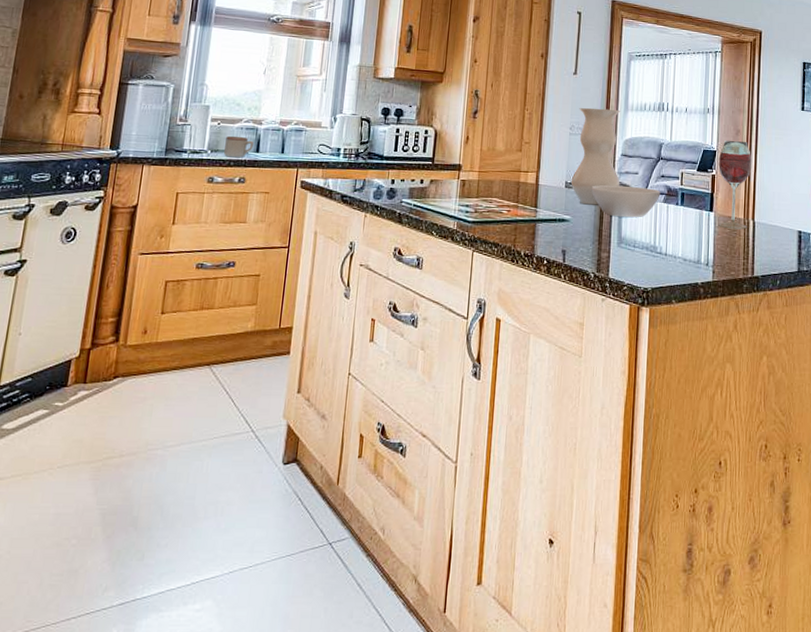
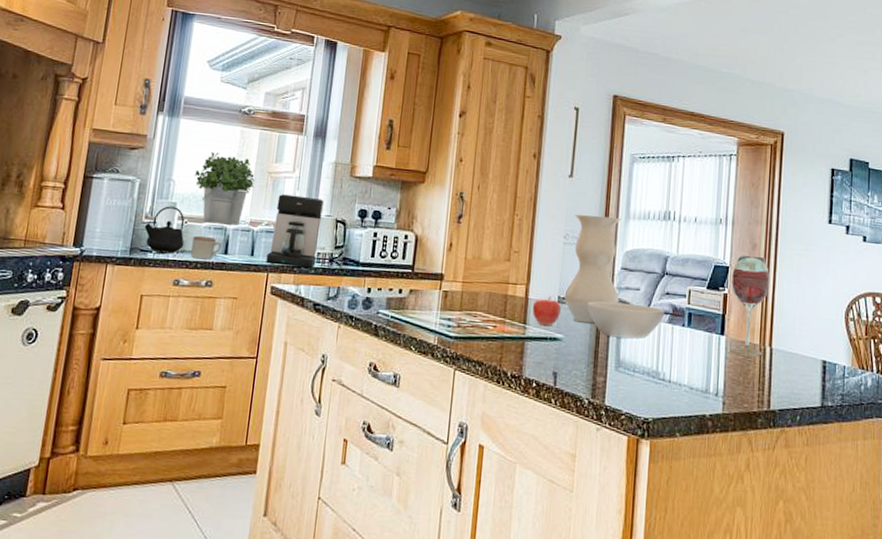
kettle: none [178,109,218,153] -> present [144,206,185,253]
potted plant: none [226,58,284,126] -> present [194,152,255,226]
coffee maker: none [296,95,349,164] -> present [266,194,324,269]
fruit: none [542,182,569,209] -> present [532,296,562,326]

